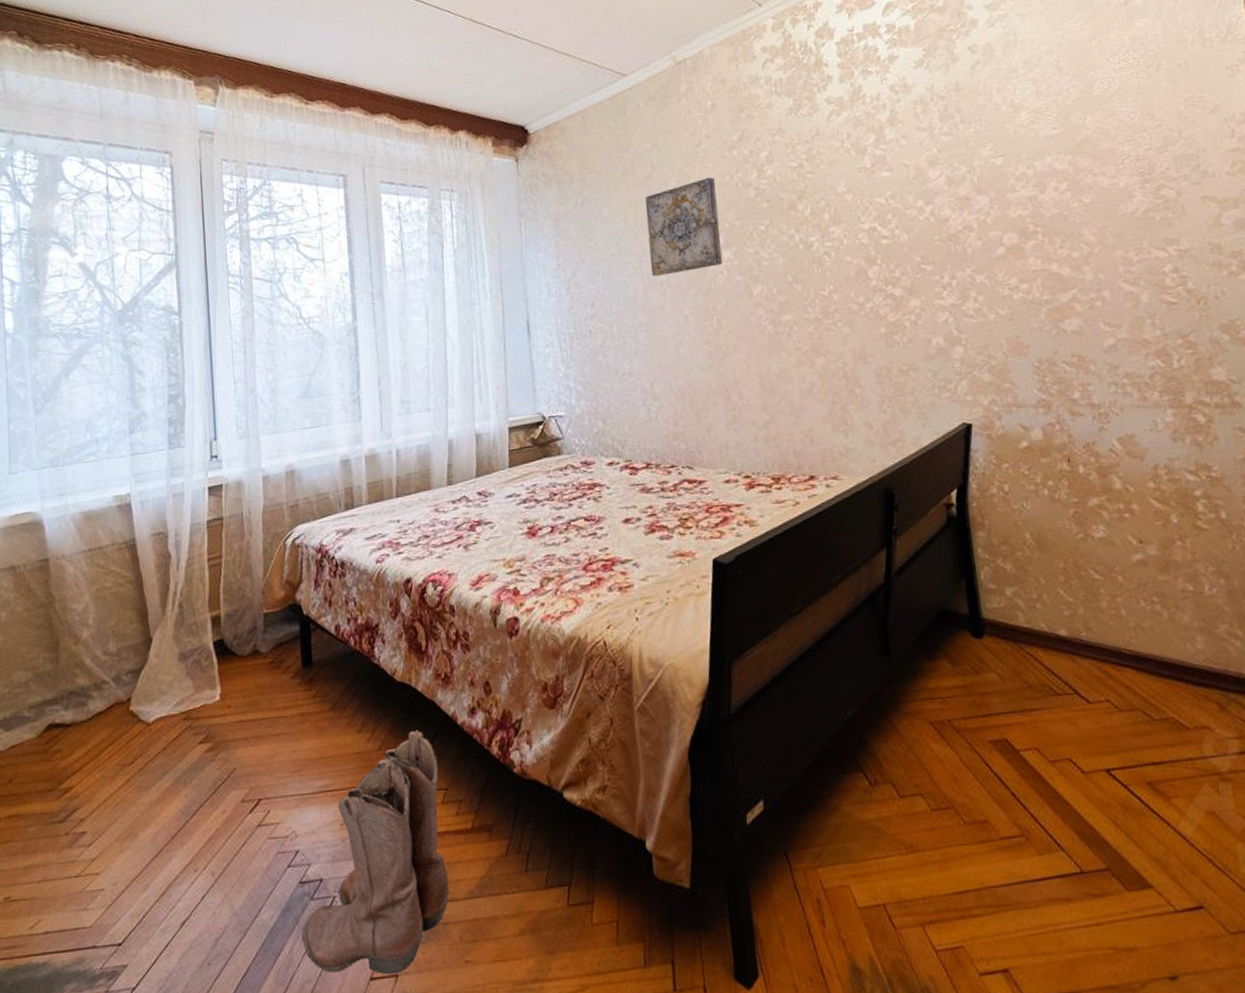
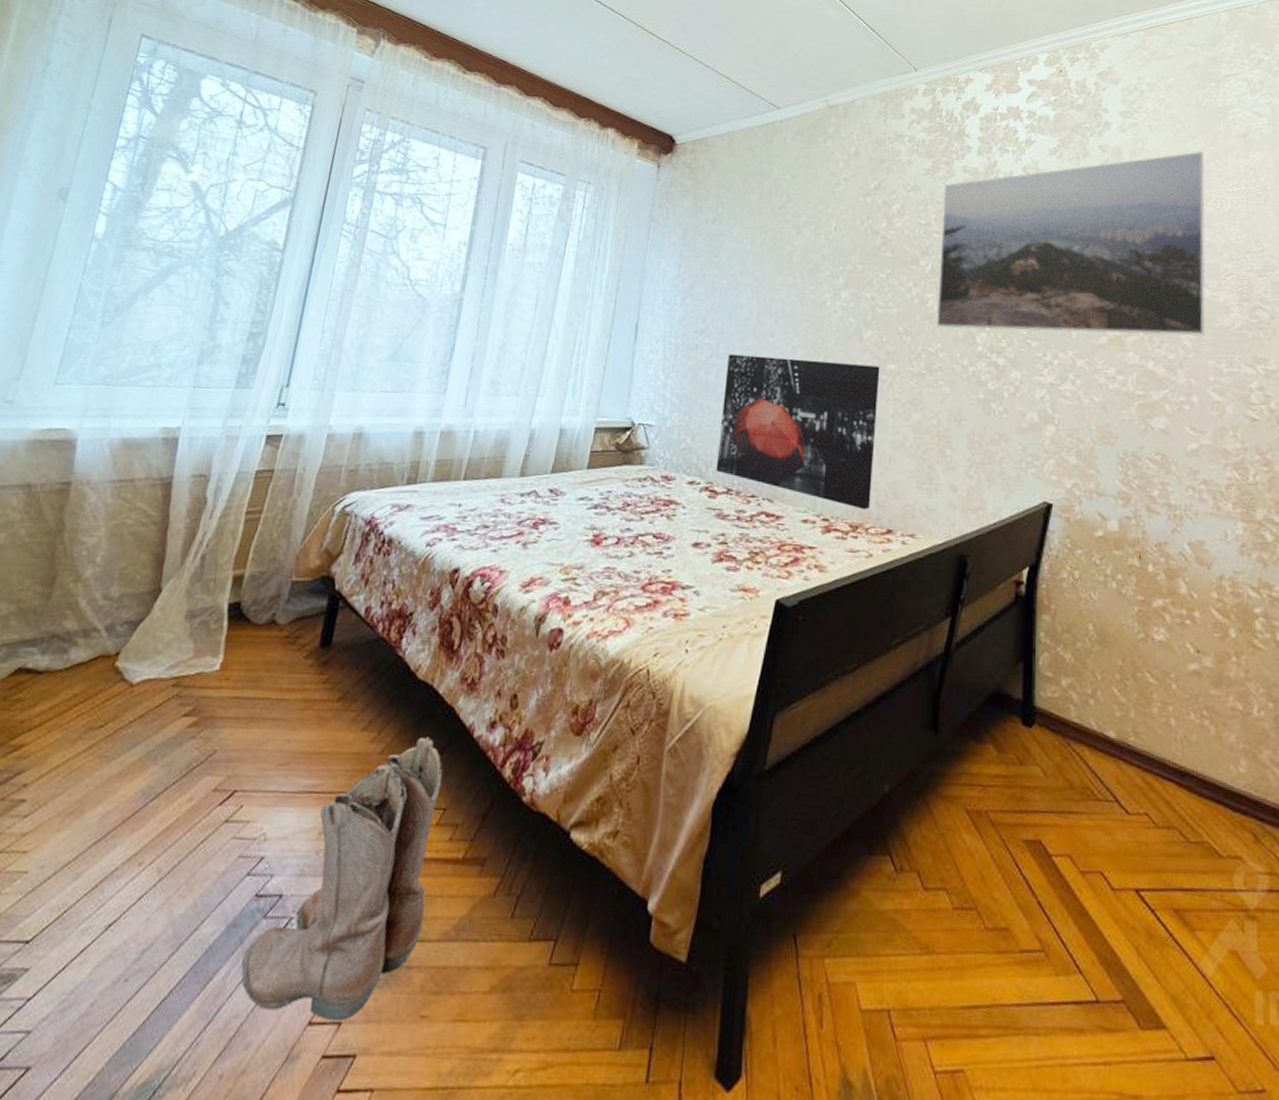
wall art: none [623,319,789,461] -> present [716,354,880,510]
wall art: present [645,177,722,277] -> none [768,218,846,305]
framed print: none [810,31,1108,269] -> present [937,152,1206,336]

